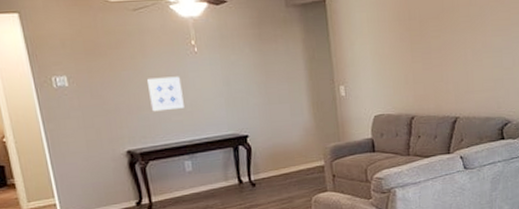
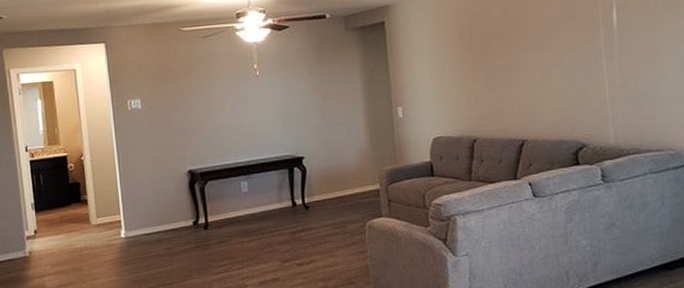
wall art: present [146,76,184,112] -> none [210,98,244,133]

